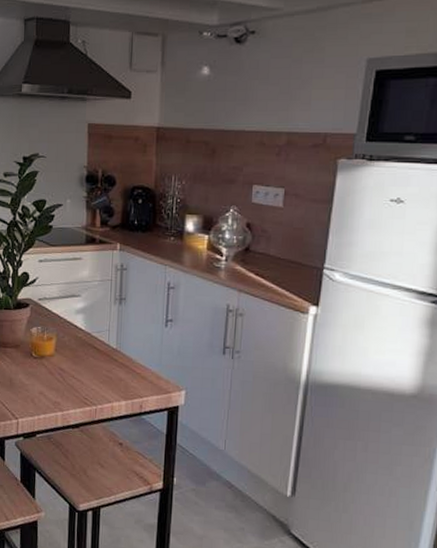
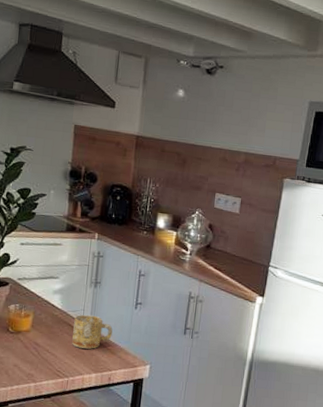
mug: none [98,335,141,374] -> present [72,314,113,349]

